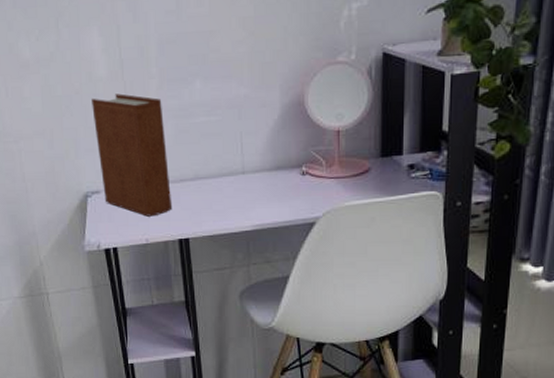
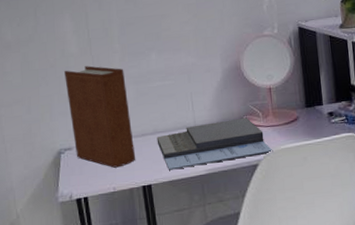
notebook: none [197,166,335,223] -> present [157,117,273,170]

